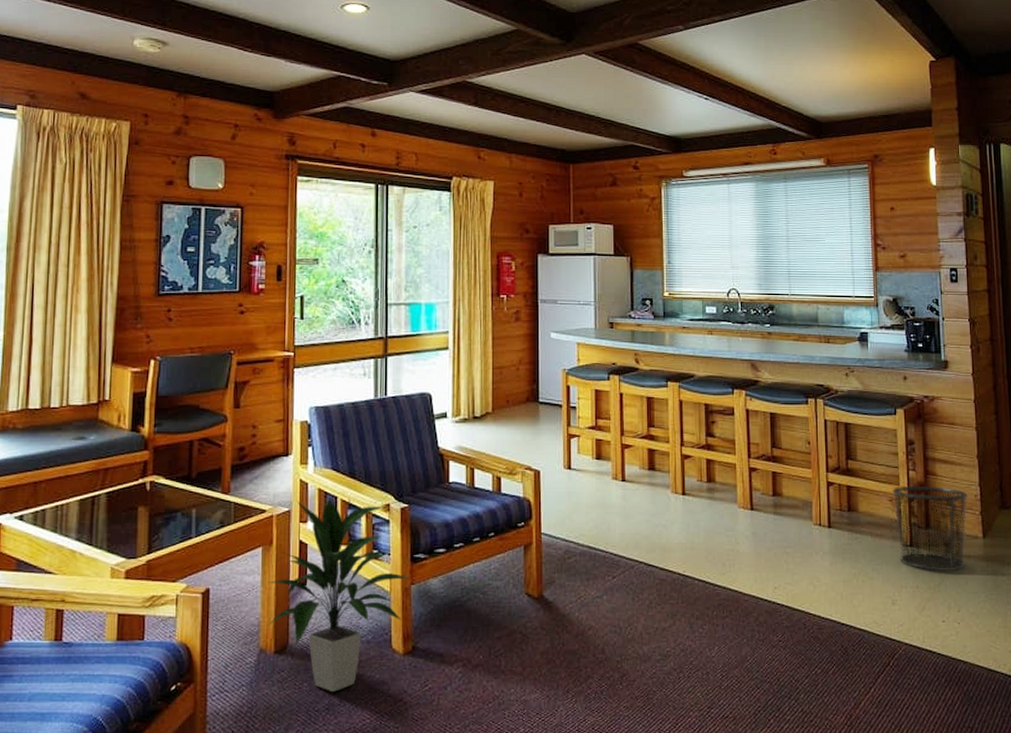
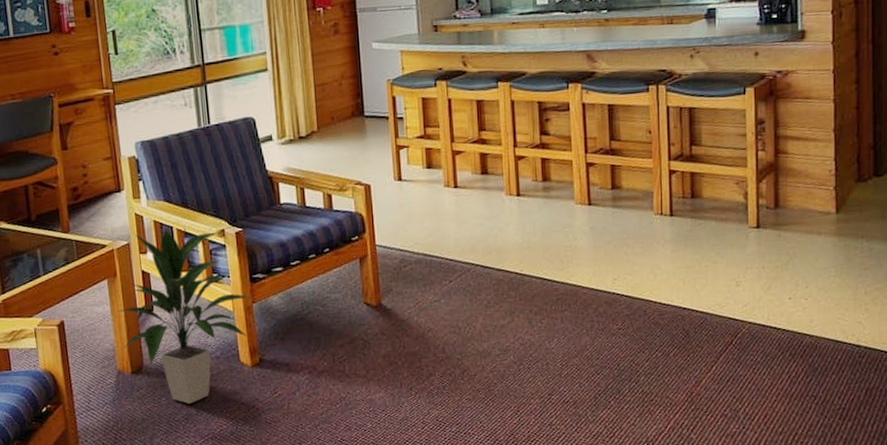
waste bin: present [891,487,969,572] -> none [738,165,822,250]

